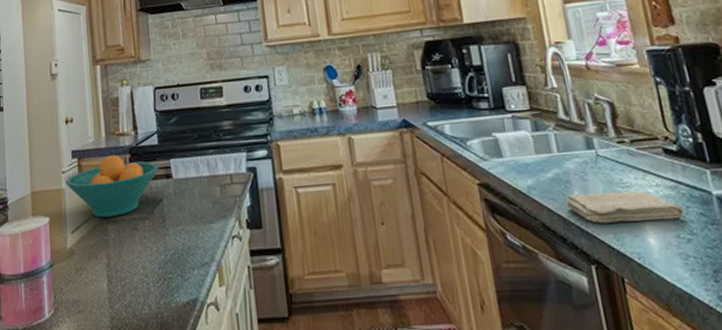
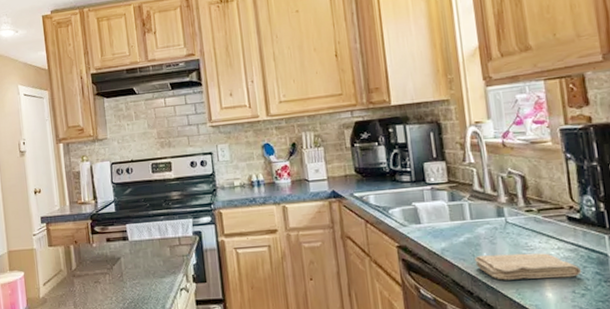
fruit bowl: present [65,154,160,218] -> none [36,220,117,273]

